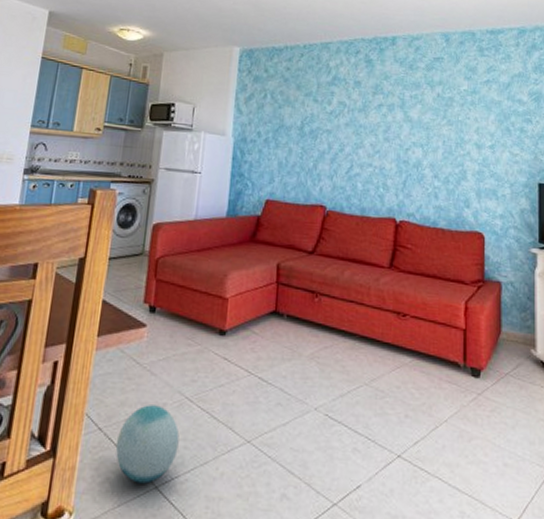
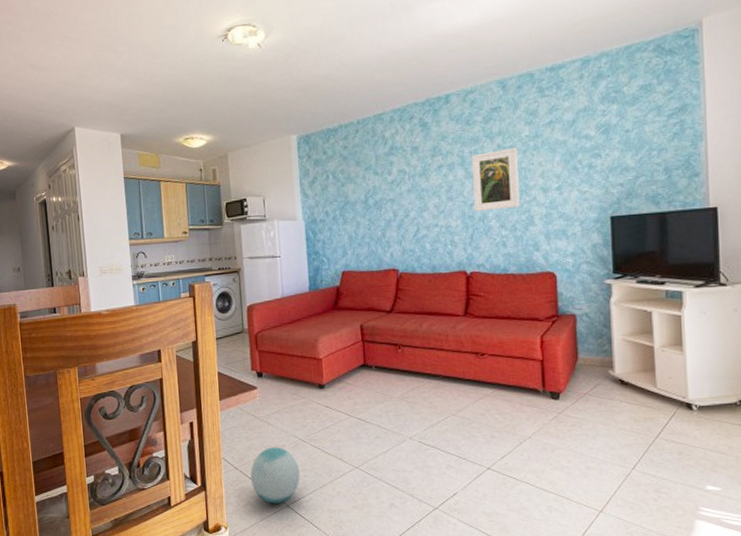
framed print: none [409,99,455,160] -> present [472,147,520,211]

